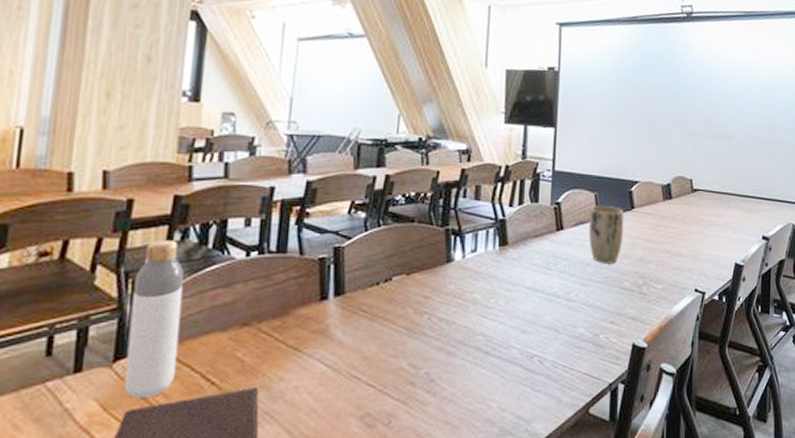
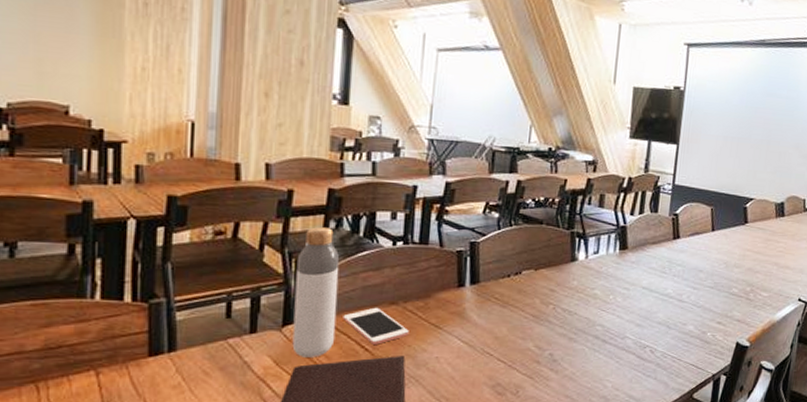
cell phone: none [186,330,264,376] -> present [343,307,409,345]
plant pot: present [588,206,624,263] -> none [703,219,738,271]

